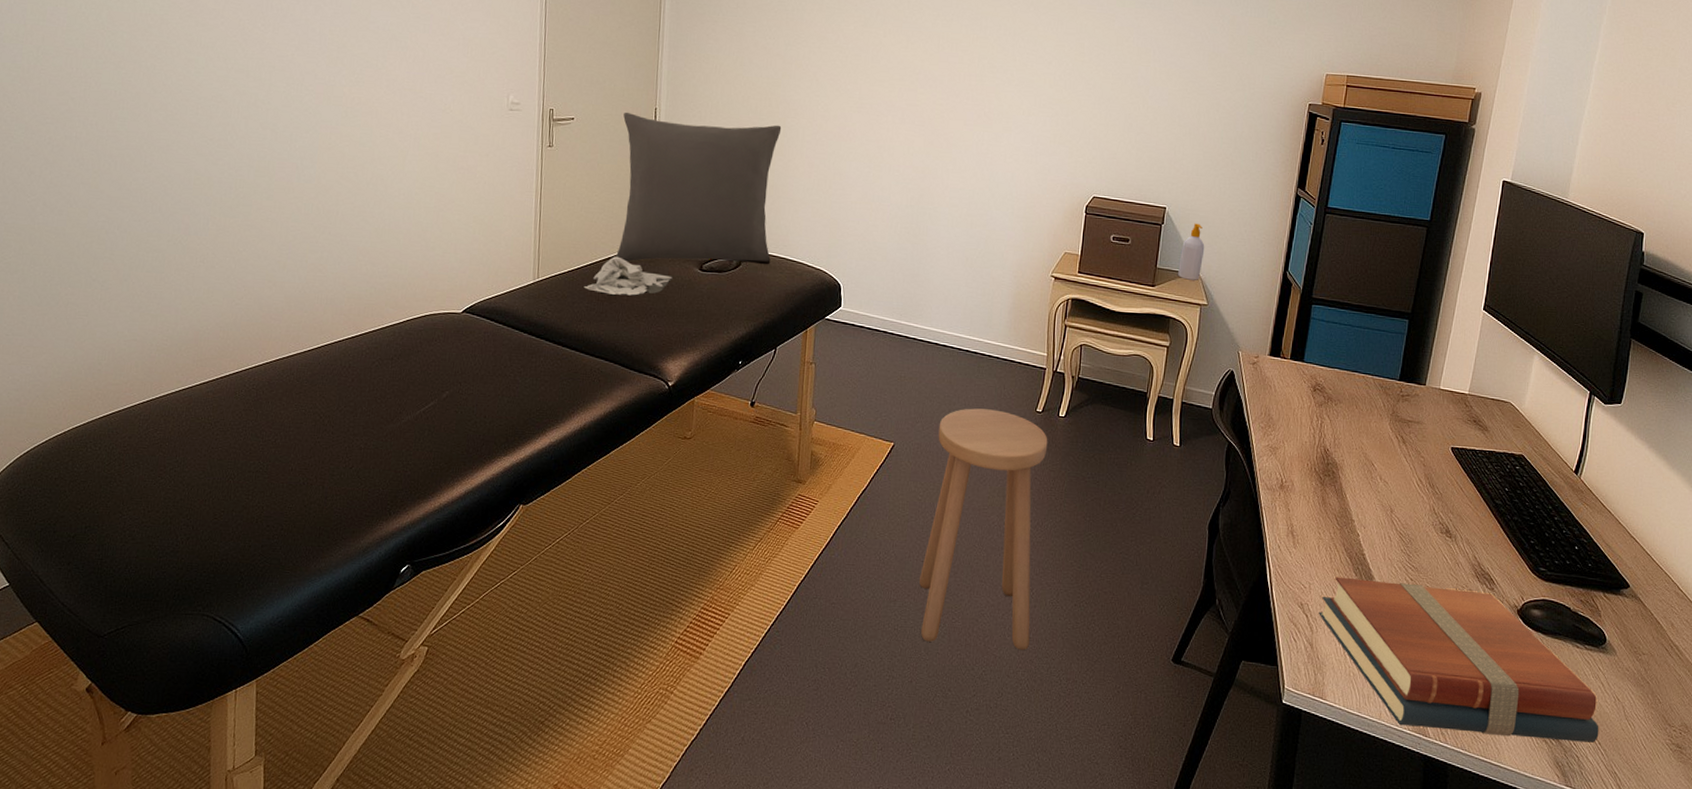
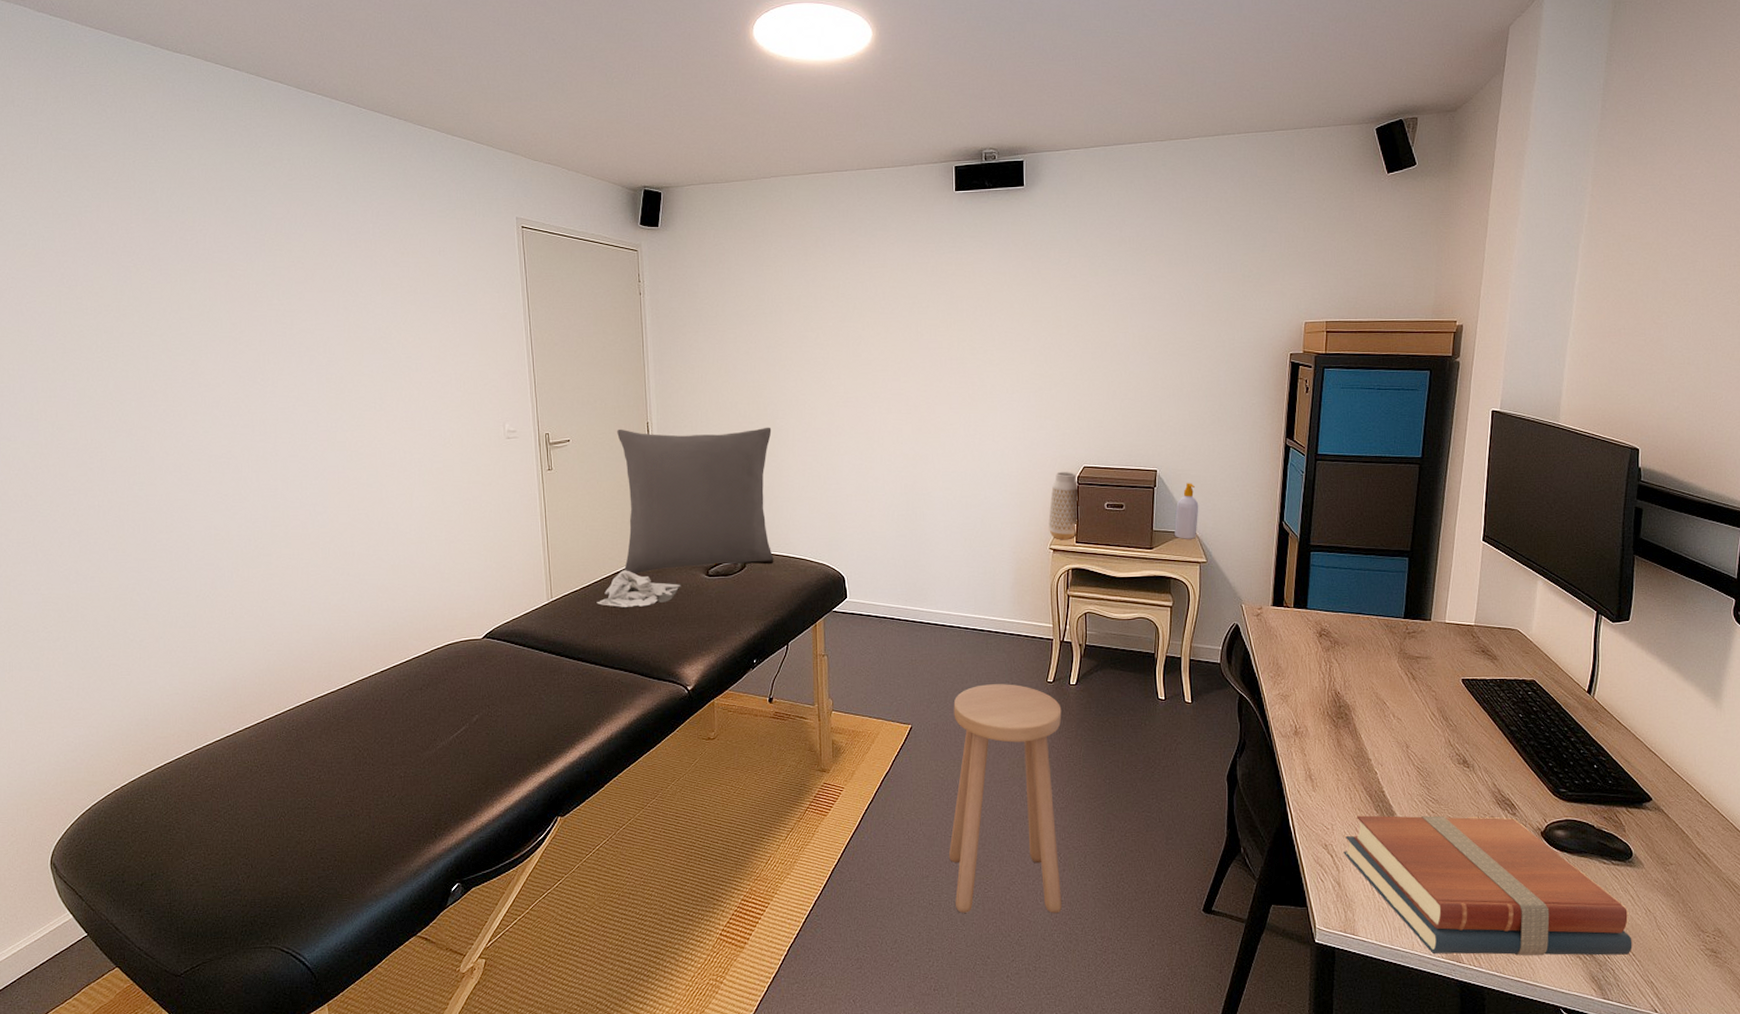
vase: none [1052,200,1086,270] -> present [1048,472,1080,540]

